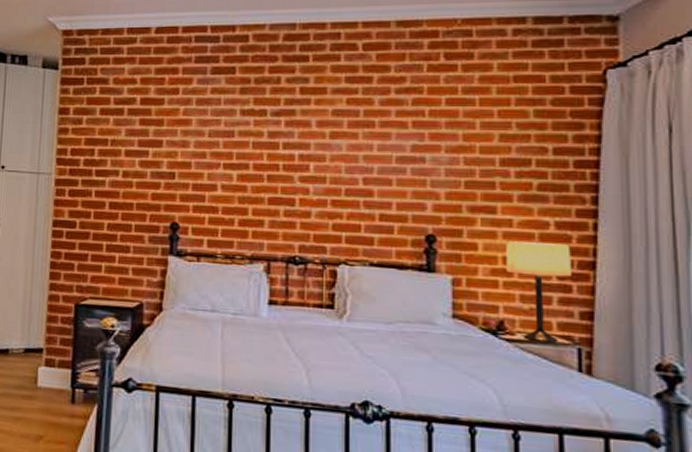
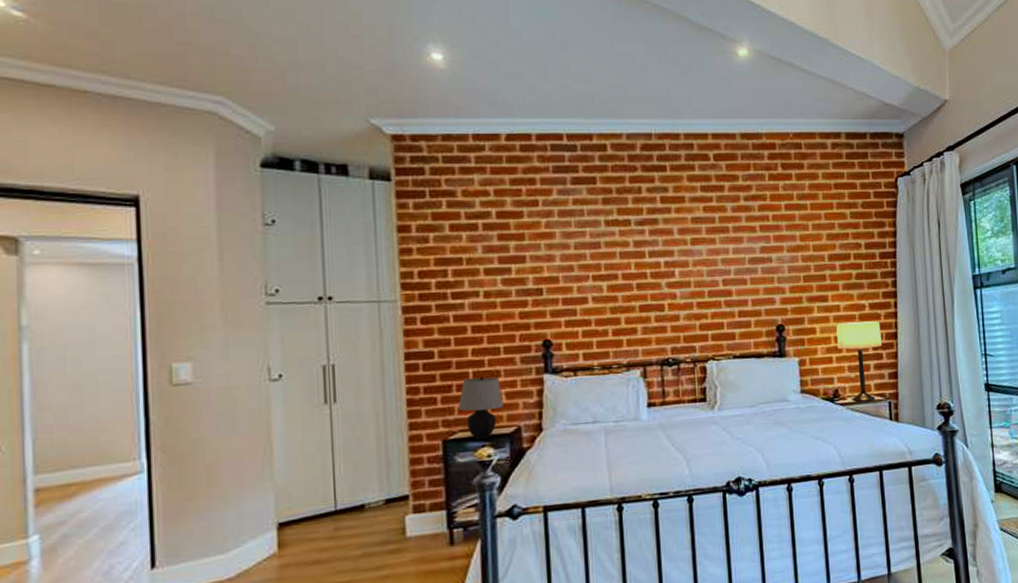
table lamp: none [90,250,130,310] -> present [457,376,503,441]

